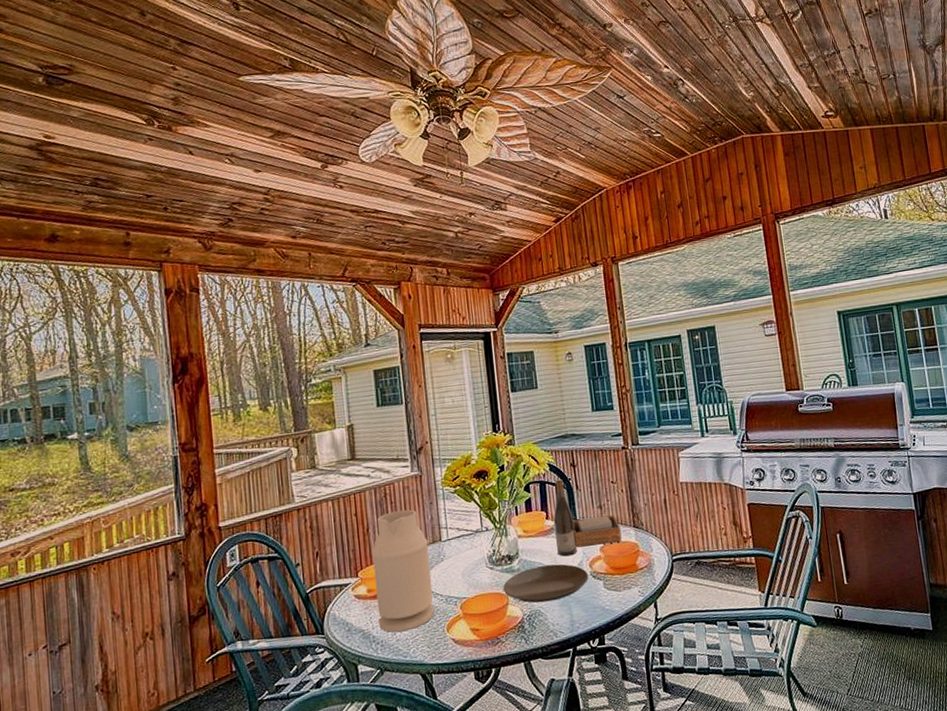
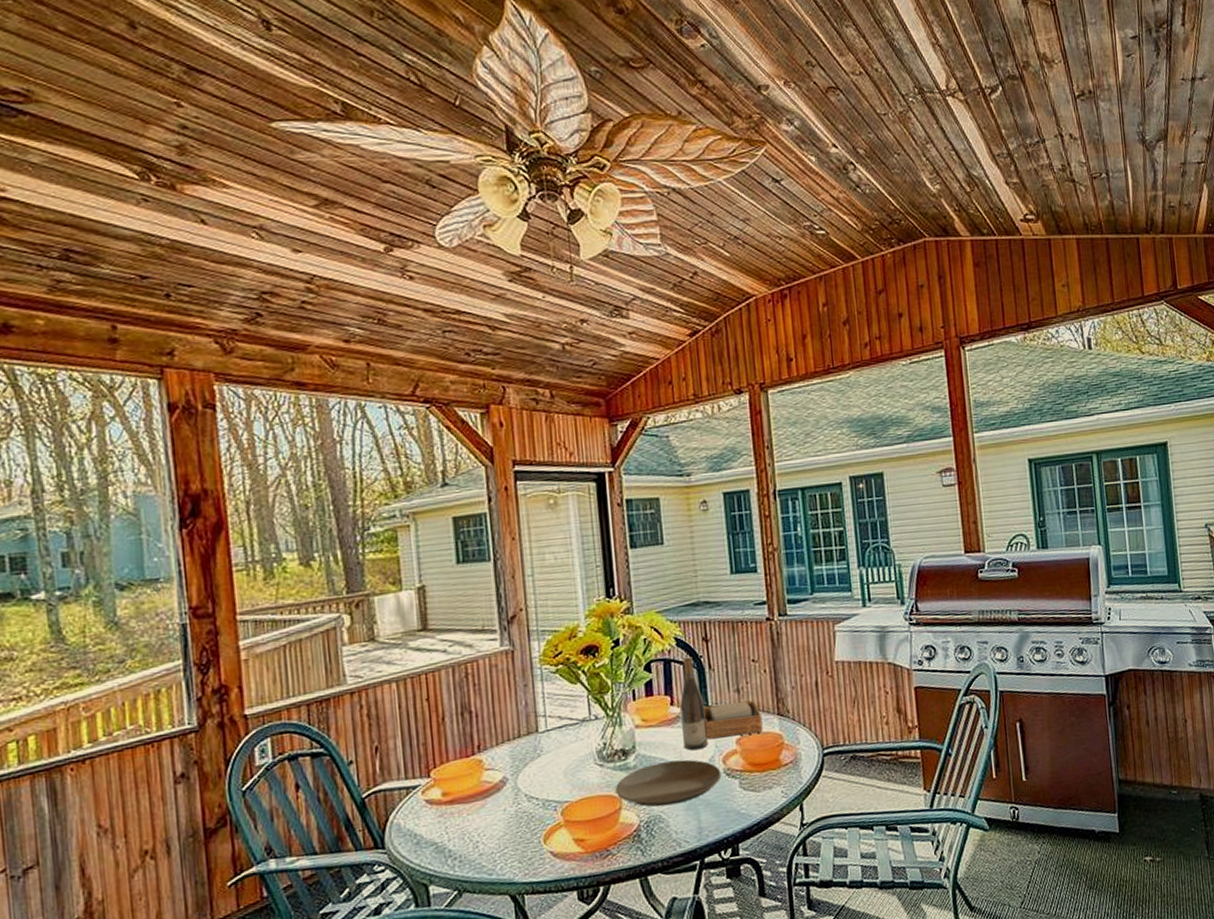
water jug: present [371,509,435,633] -> none [447,693,529,845]

